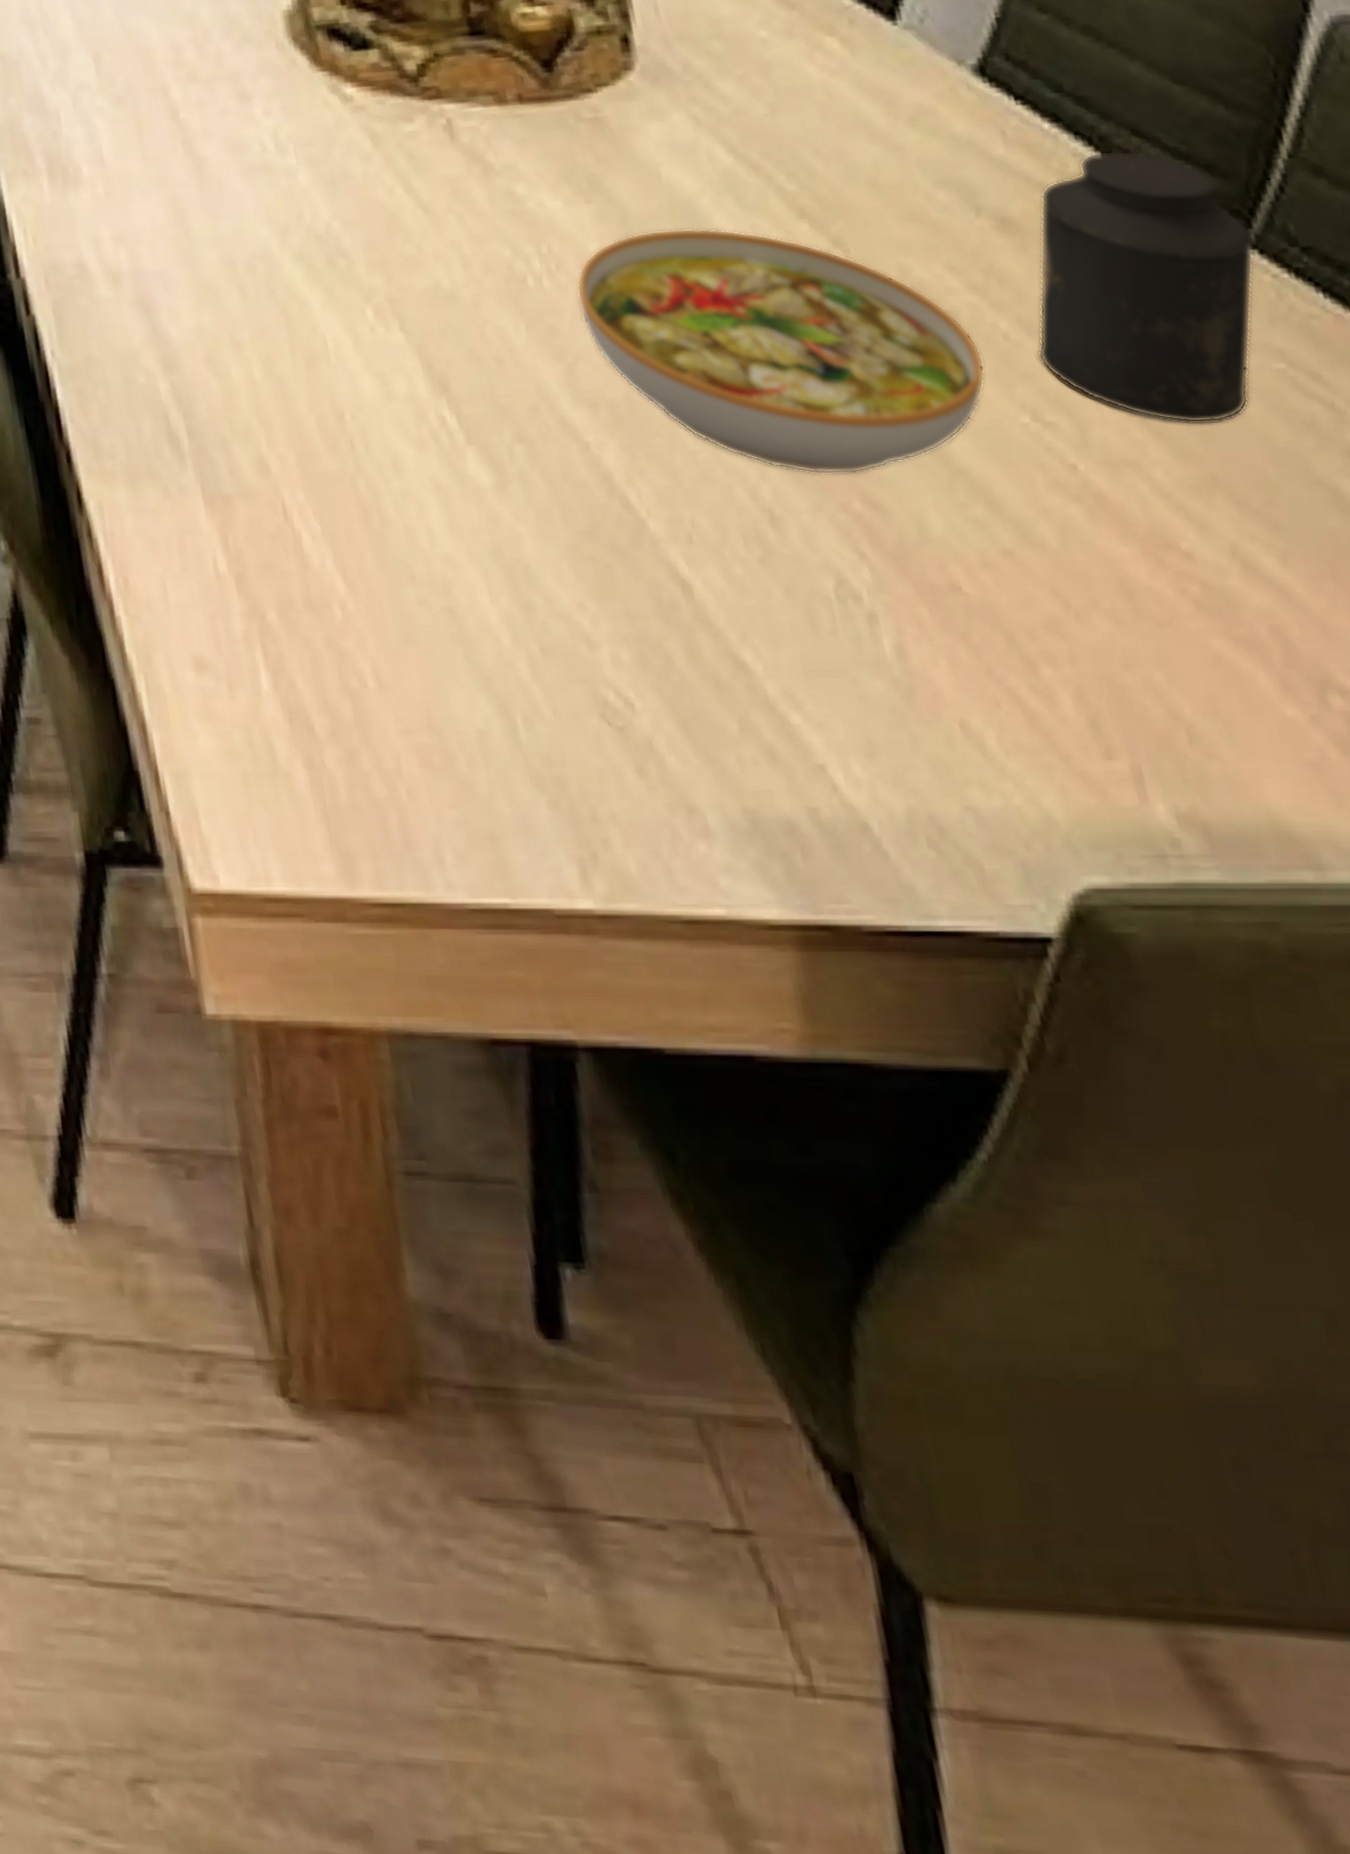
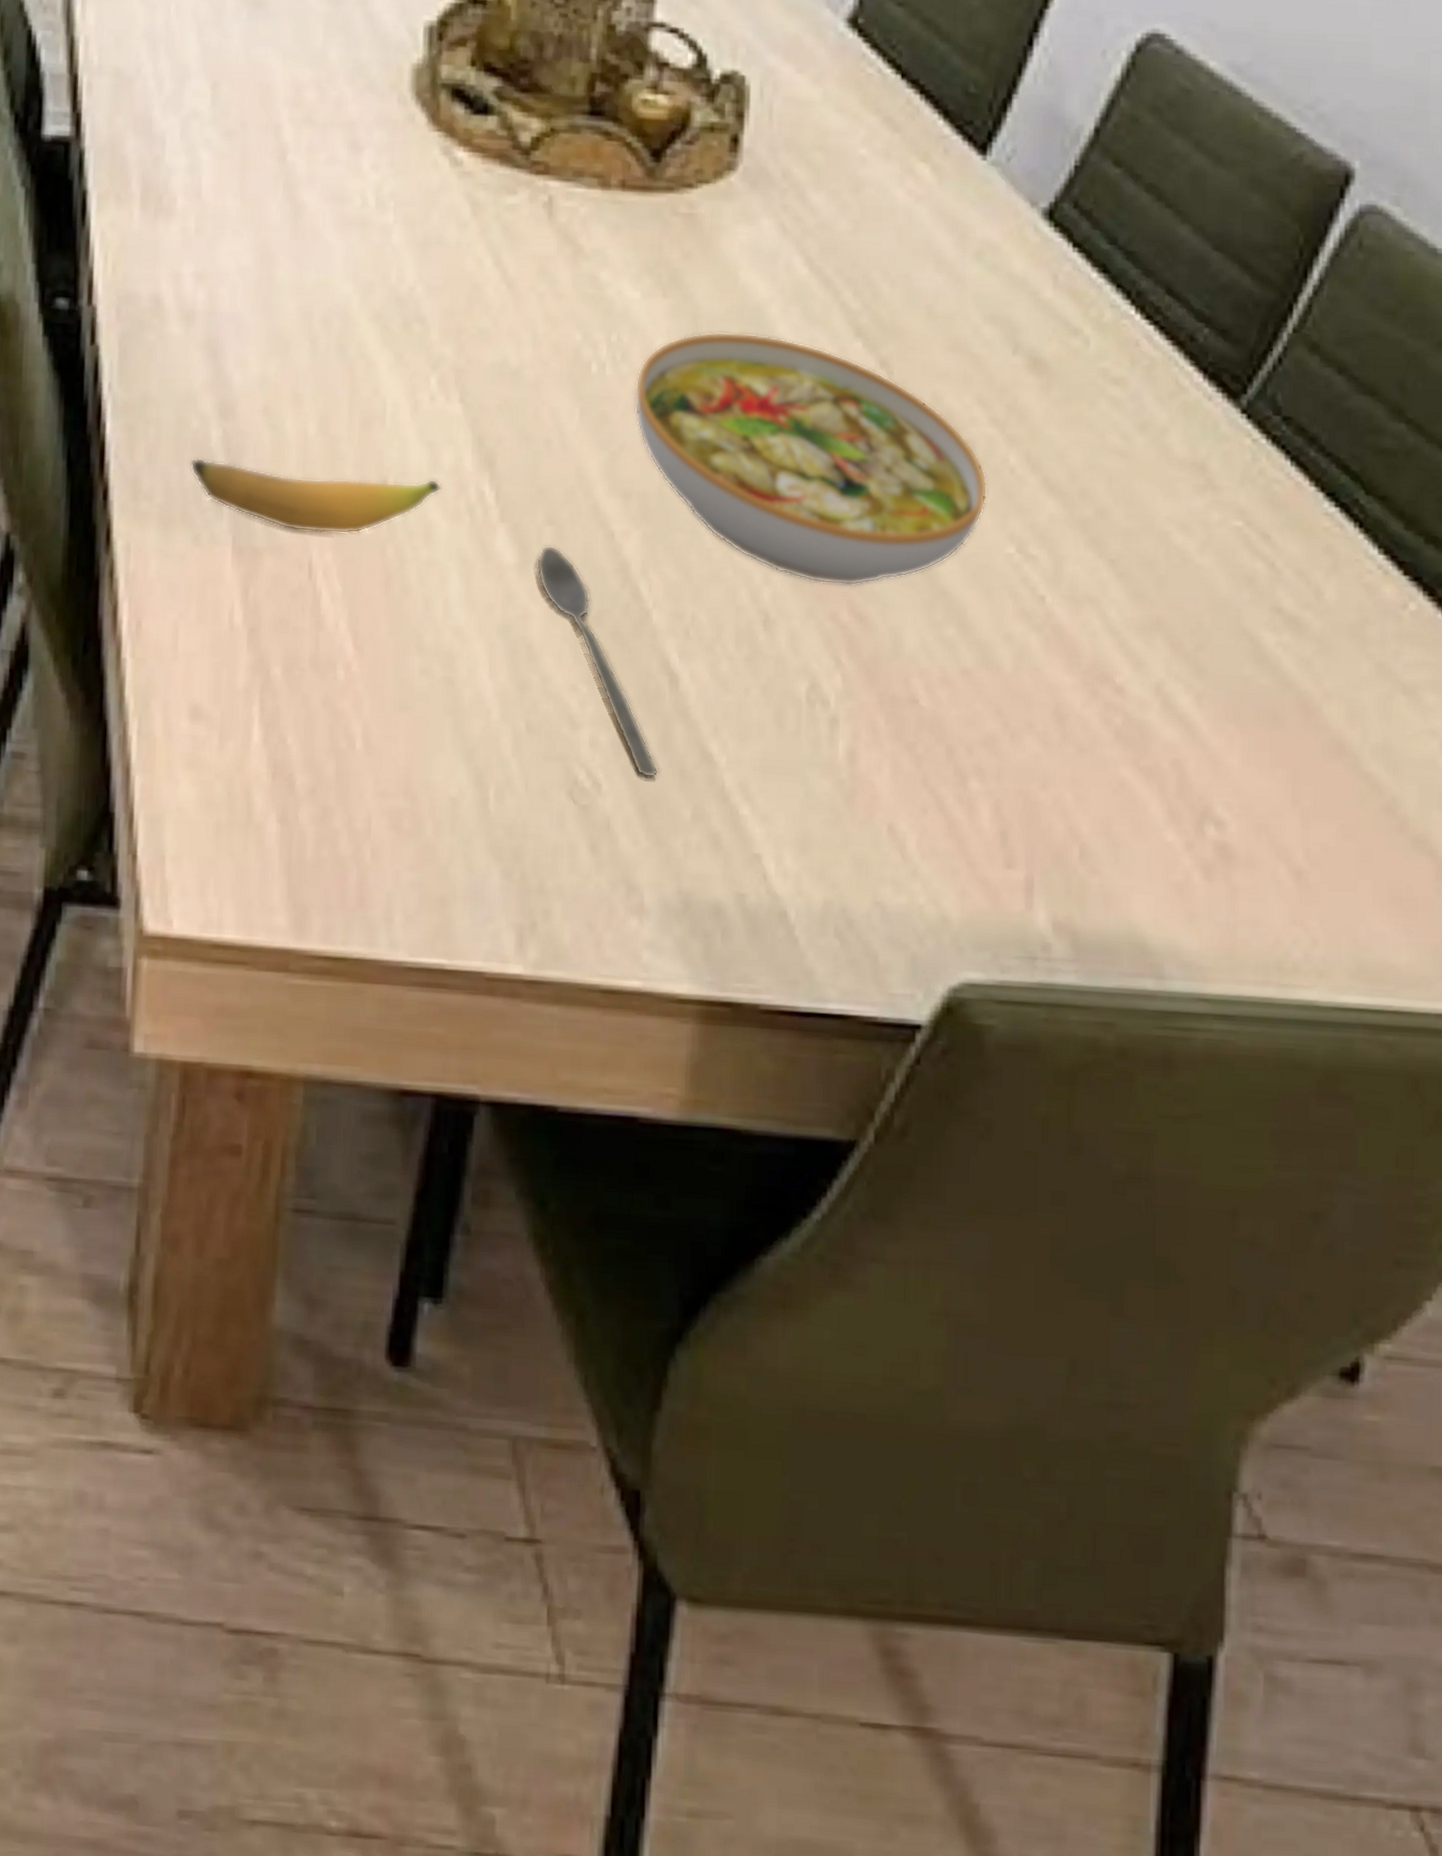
banana: none [144,409,401,475] -> present [189,457,442,534]
spoon: none [514,463,694,693] -> present [536,545,659,779]
canister: present [1038,150,1255,424] -> none [1036,305,1246,570]

